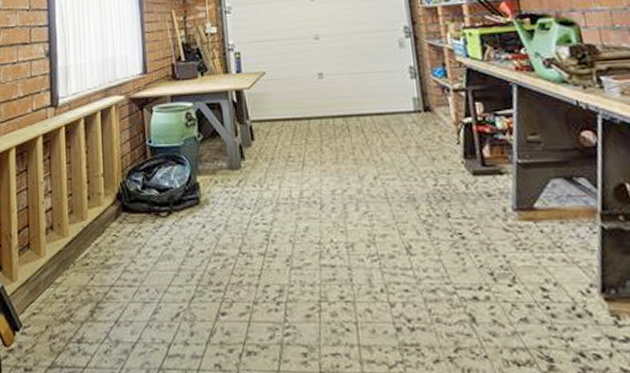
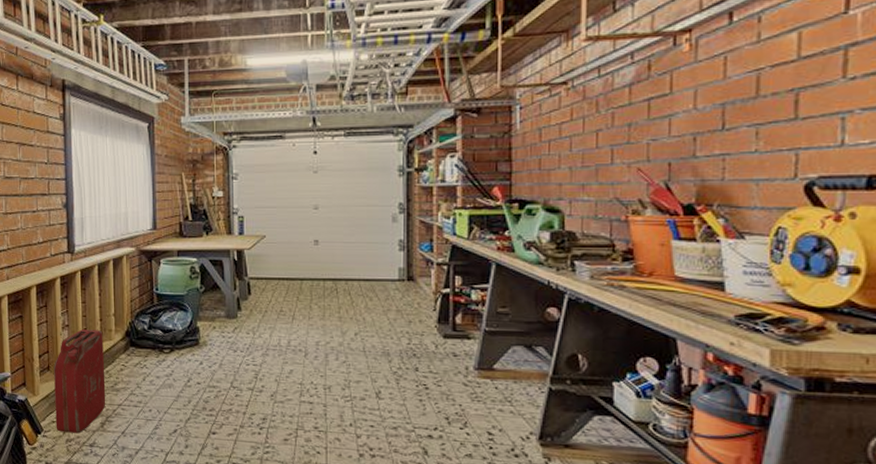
jerry can: none [35,194,96,327] -> present [54,329,106,434]

